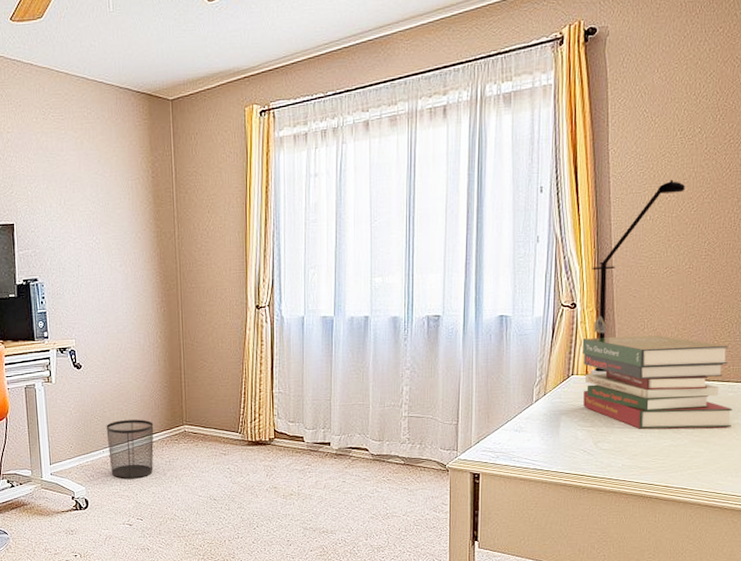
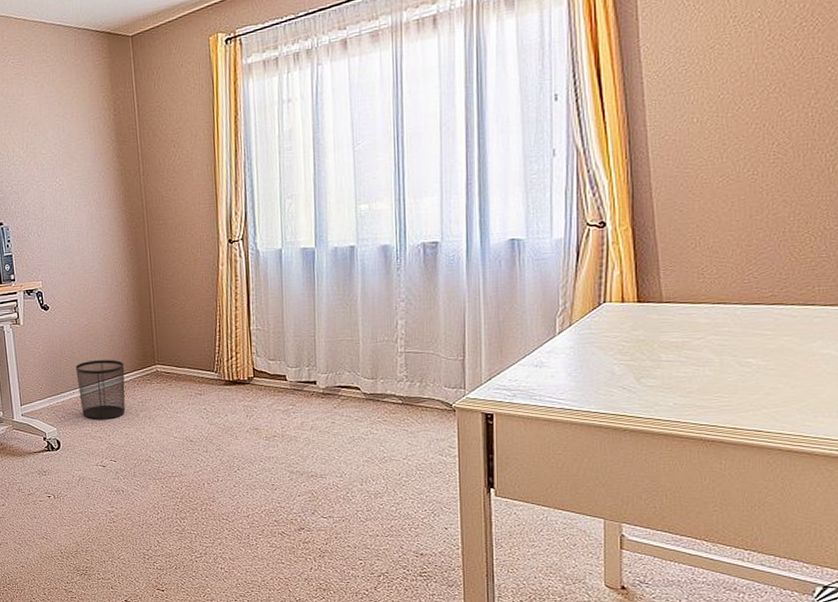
books: present [582,335,732,429] -> none [615,254,821,362]
desk lamp: present [591,180,685,375] -> none [625,74,742,301]

